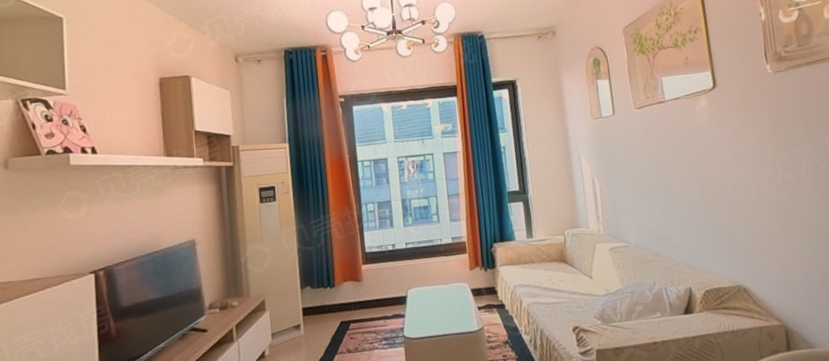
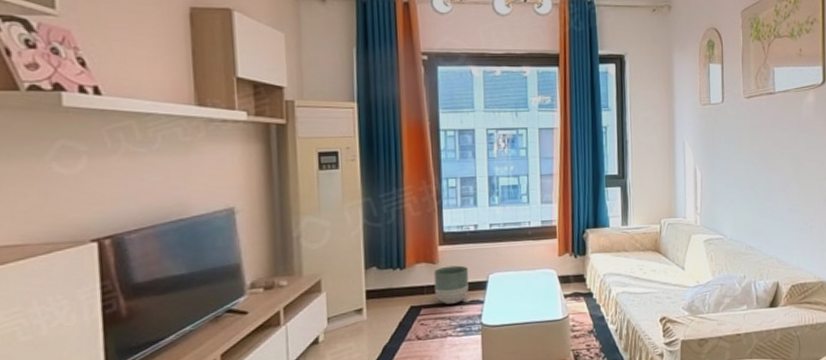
planter: none [359,282,391,319] -> present [433,265,469,304]

